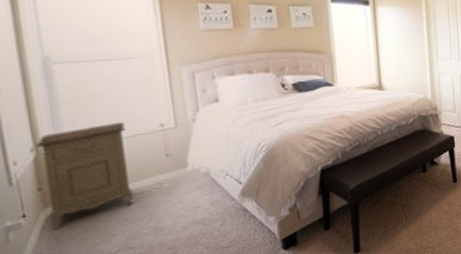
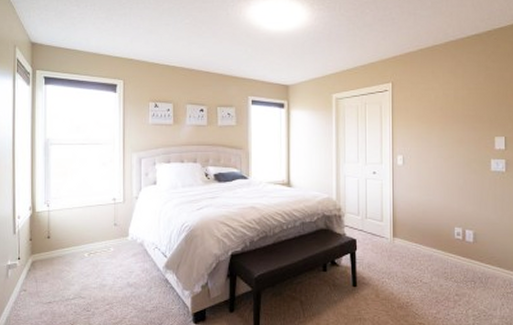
nightstand: present [35,122,134,229] -> none [32,194,90,272]

